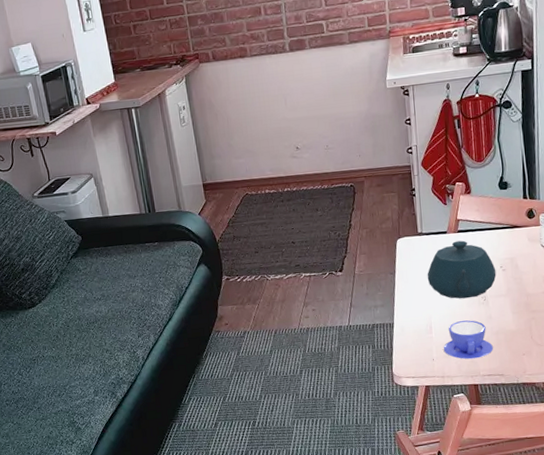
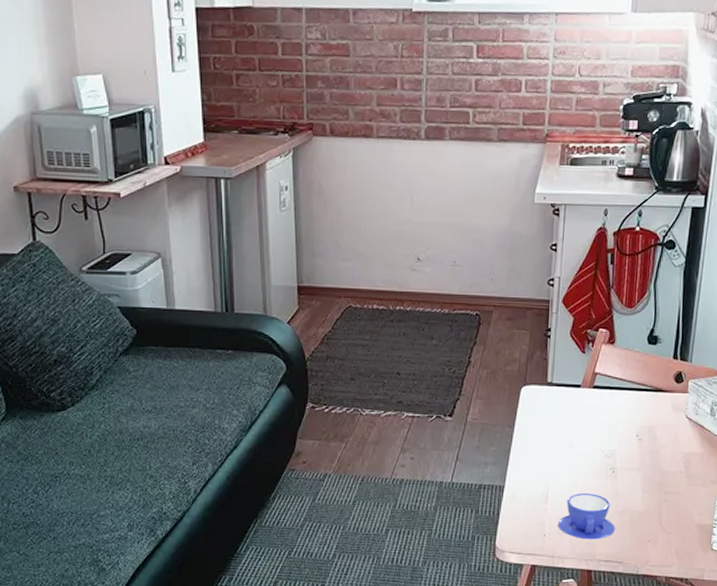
teapot: present [427,240,496,299] -> none [550,398,631,468]

